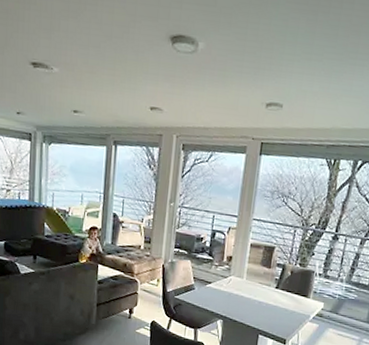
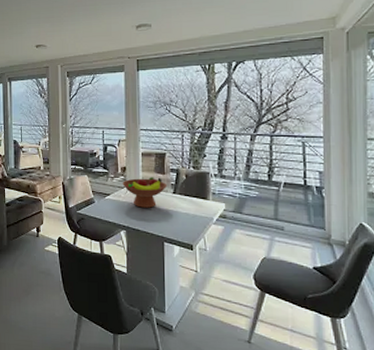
fruit bowl: none [226,269,272,301] -> present [122,177,168,208]

